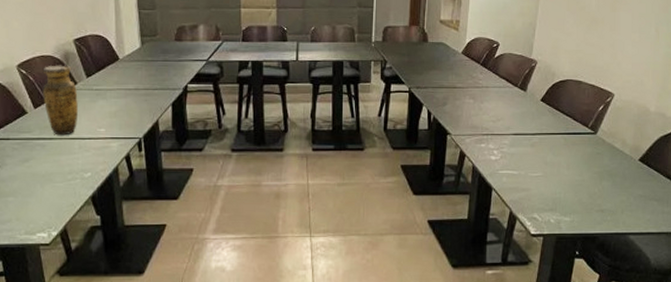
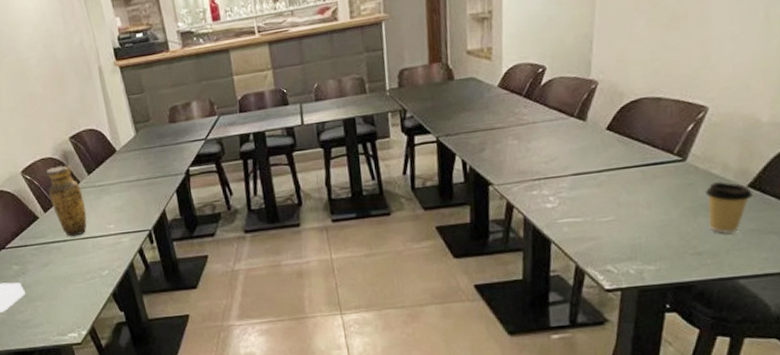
coffee cup: none [609,154,642,196] -> present [706,182,753,234]

